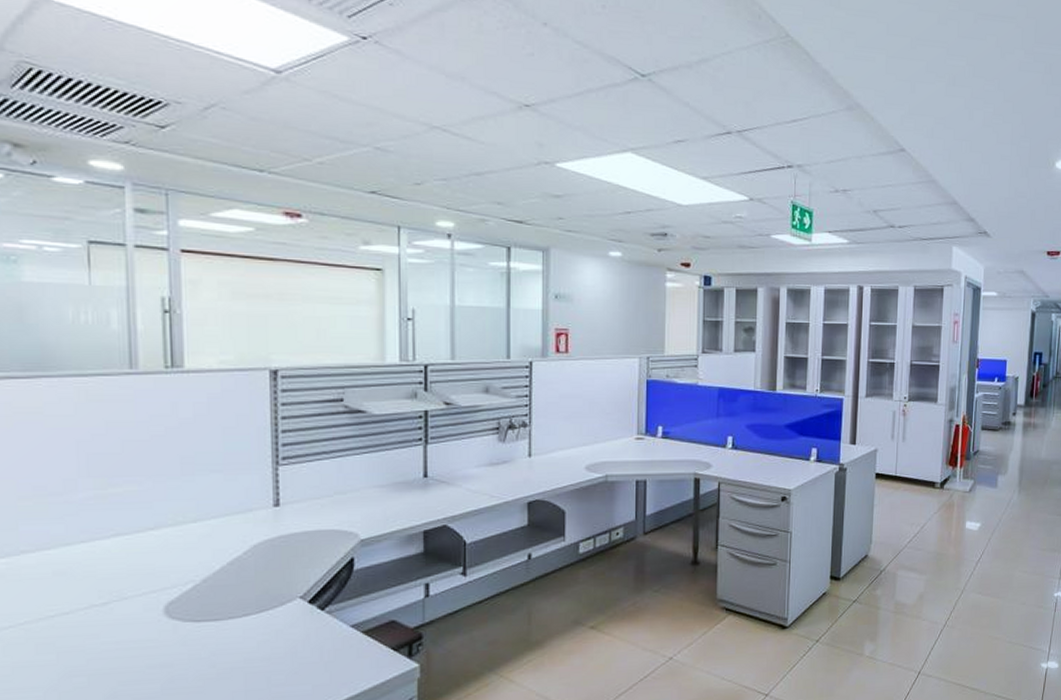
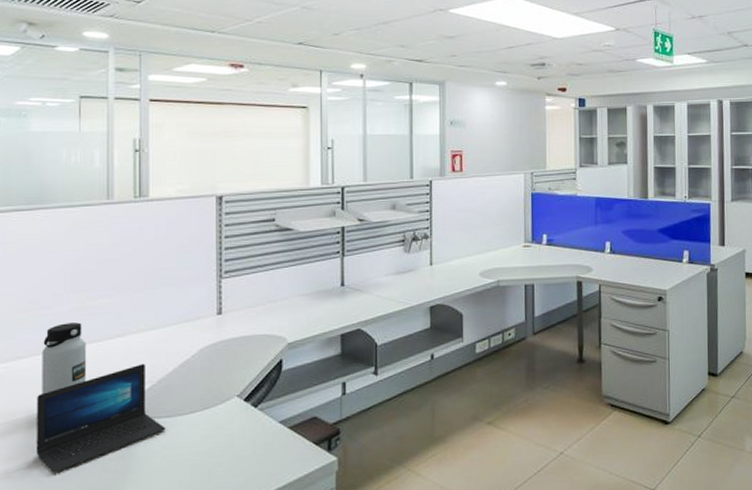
laptop: none [49,560,213,684] -> present [36,363,165,474]
water bottle: none [52,512,112,594] -> present [42,322,87,394]

